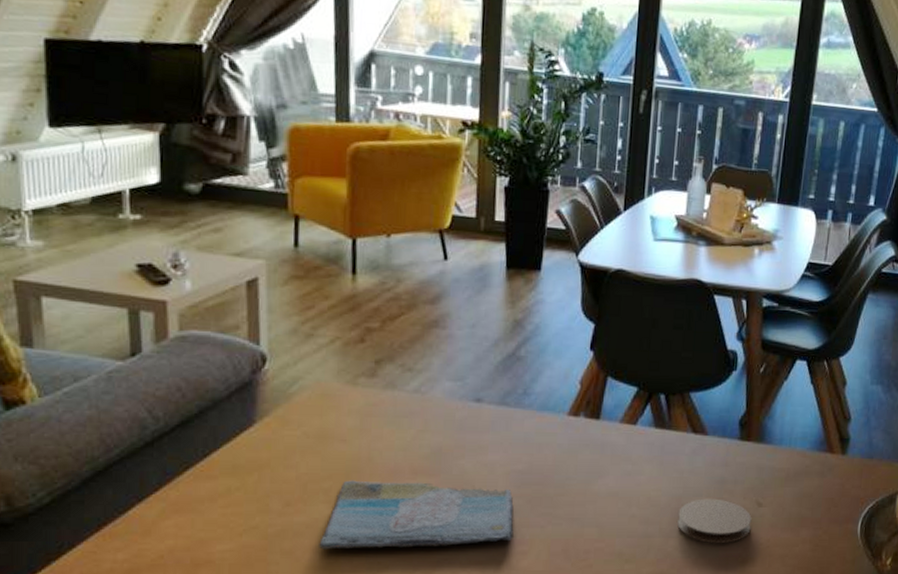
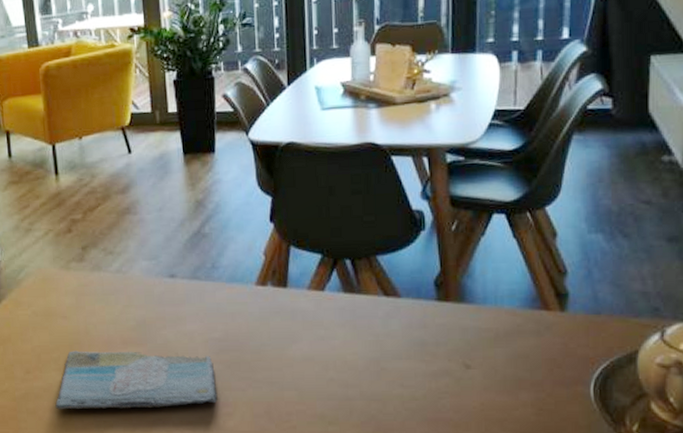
coaster: present [677,498,752,544] -> none [378,361,460,407]

